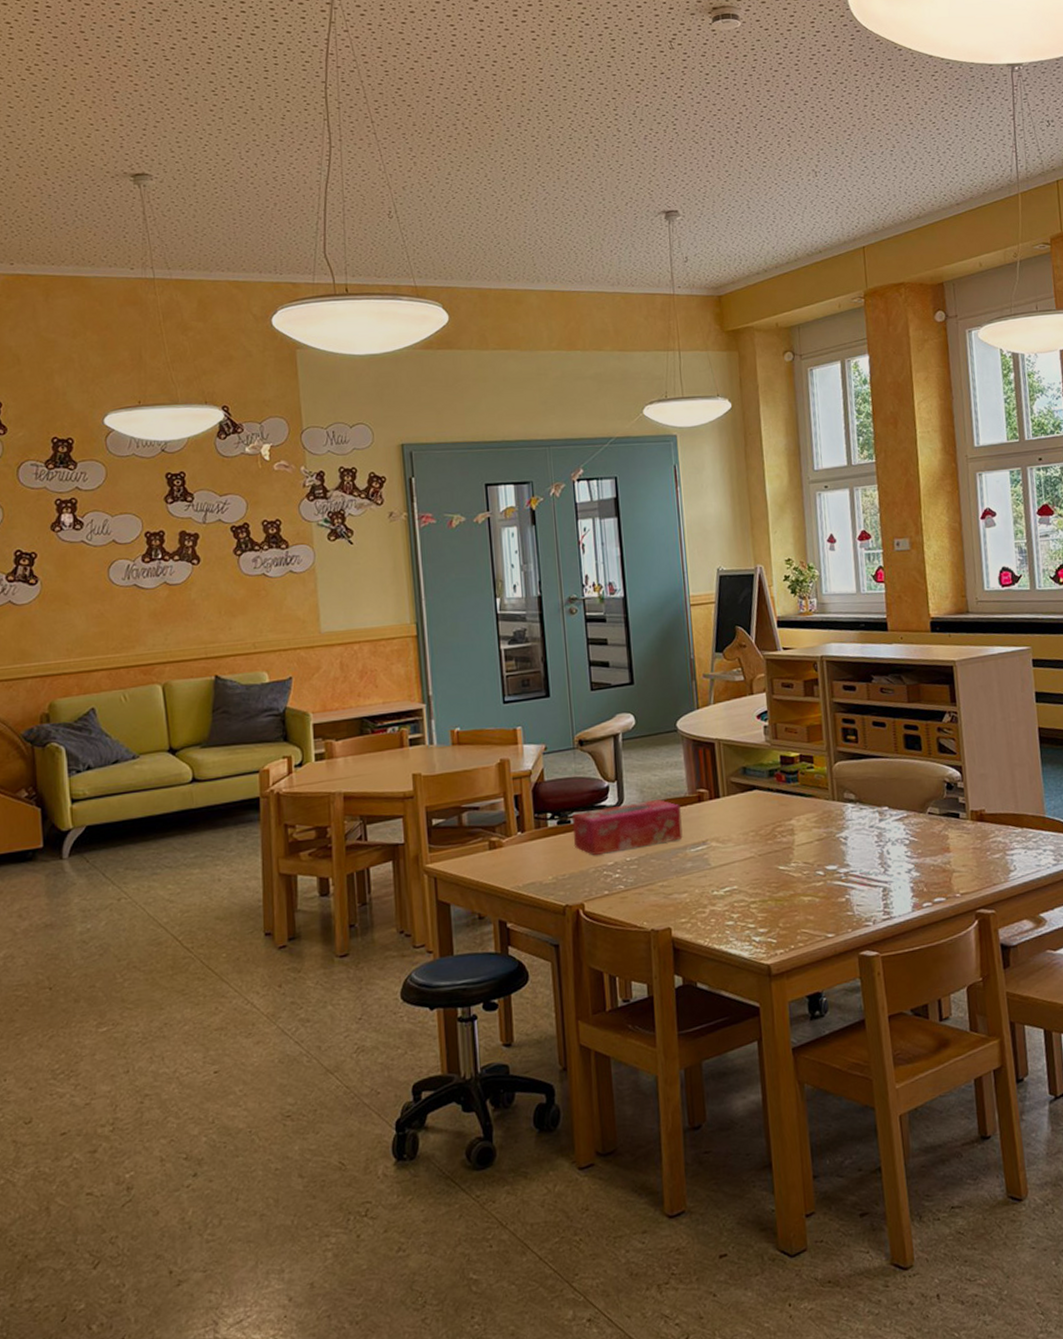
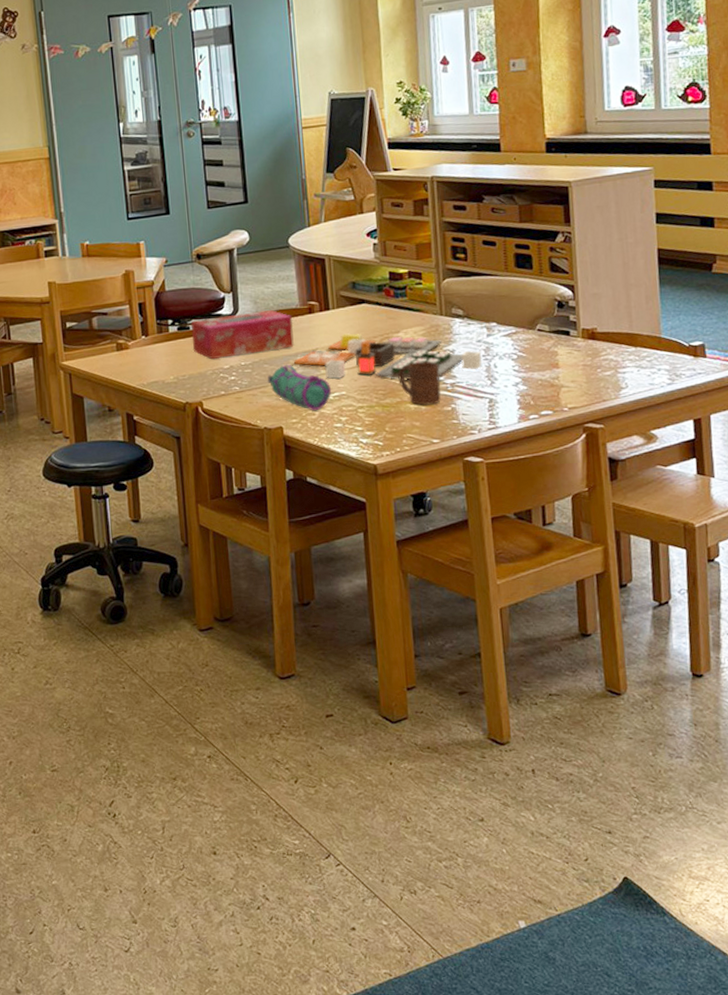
pencil case: none [654,858,723,909] -> present [267,364,332,411]
toy food set: none [683,822,875,872] -> present [294,333,482,379]
cup: none [791,849,835,898] -> present [398,361,441,405]

